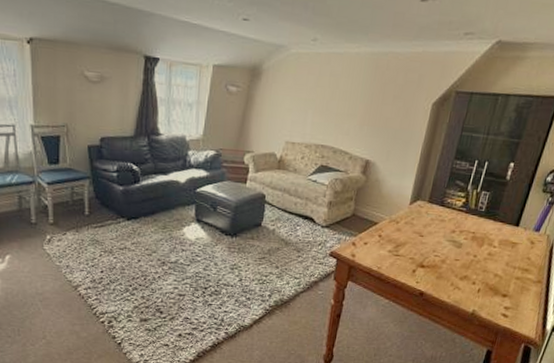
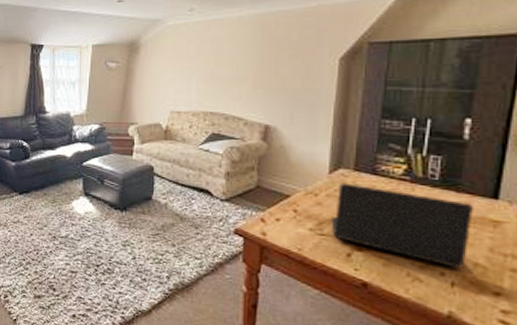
laptop: none [405,212,503,278] -> present [331,183,473,269]

